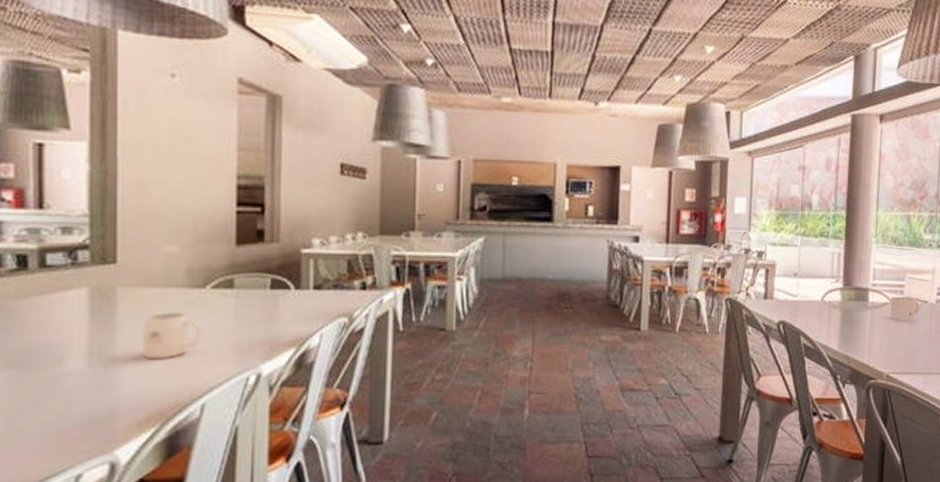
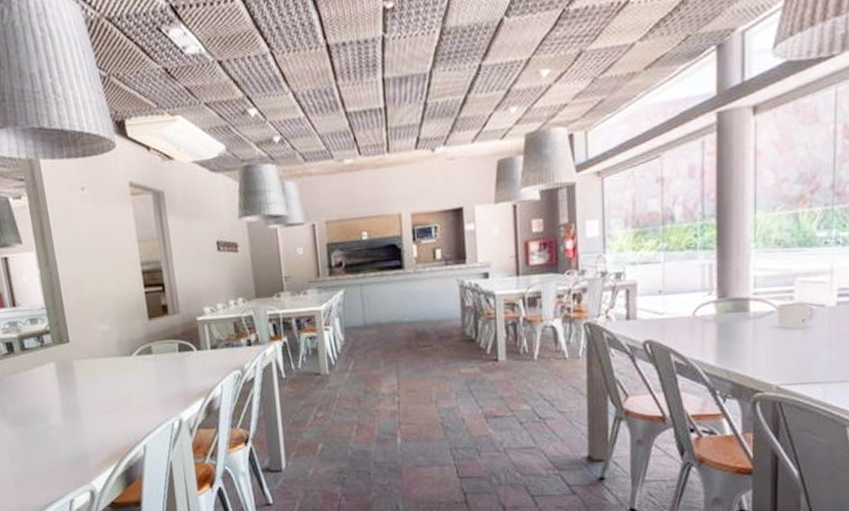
mug: present [141,312,204,360] -> none [94,376,136,413]

